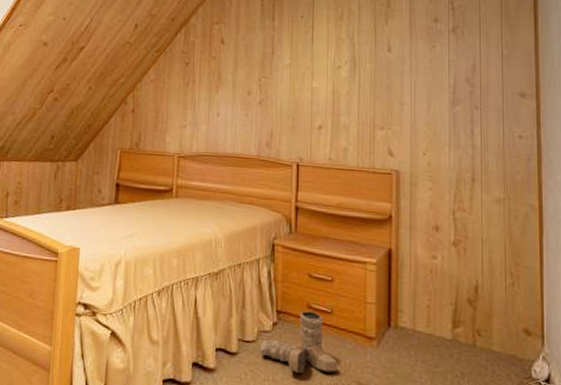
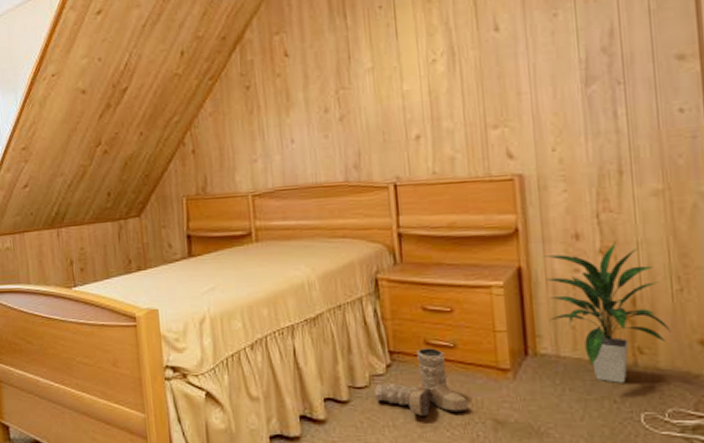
indoor plant: none [409,237,503,360] -> present [543,242,671,383]

